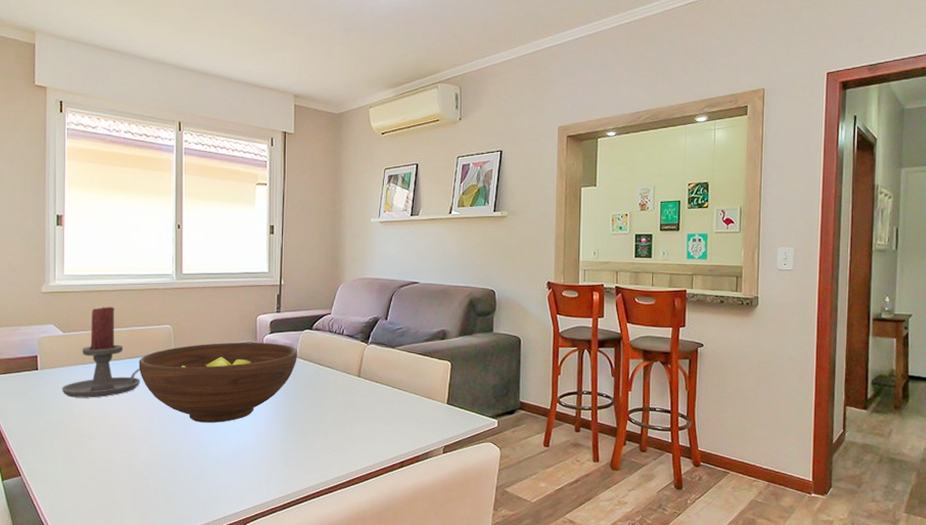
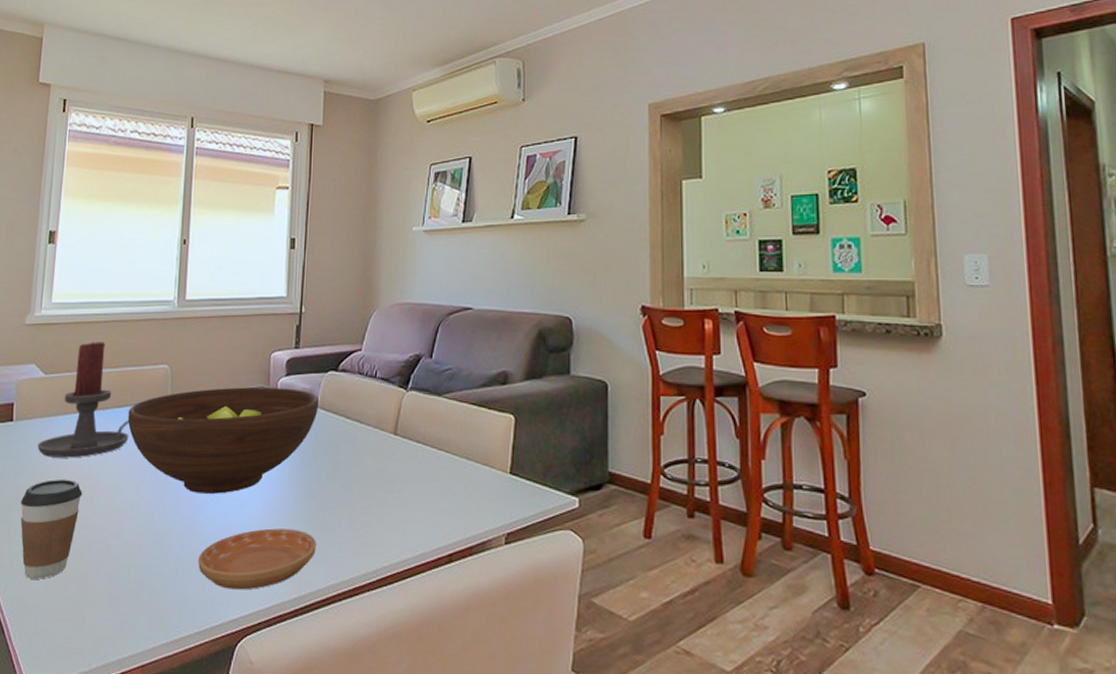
coffee cup: none [51,414,104,490] -> present [20,479,83,579]
saucer: none [205,447,299,492] -> present [198,528,316,590]

